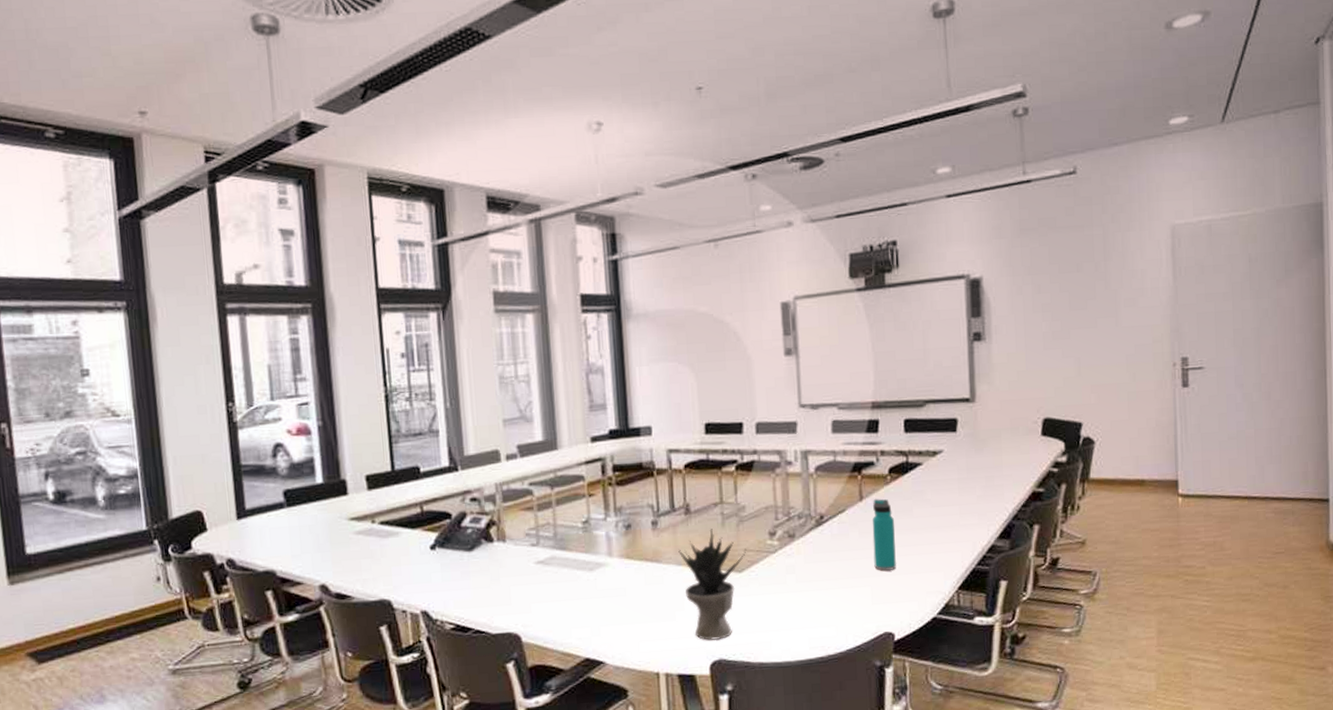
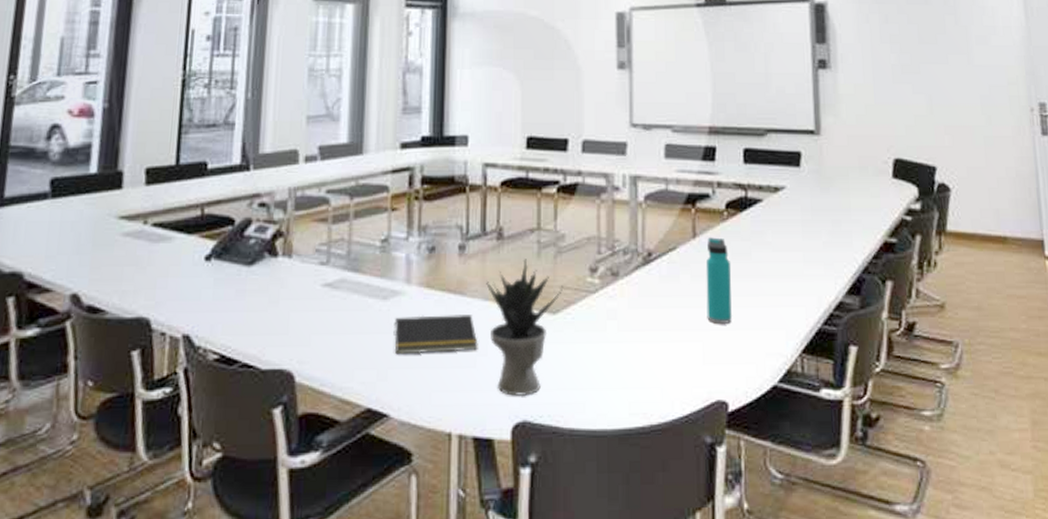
notepad: none [601,578,676,614] -> present [393,315,478,355]

